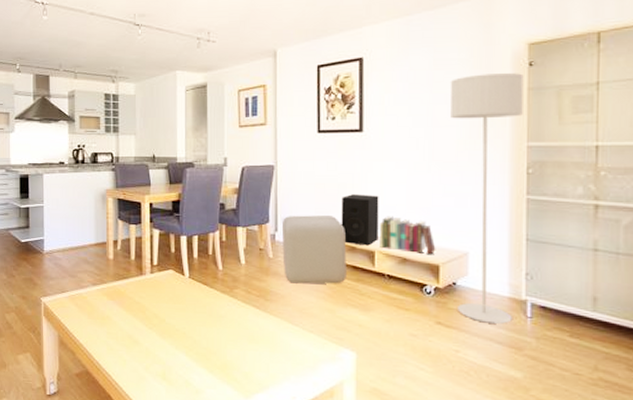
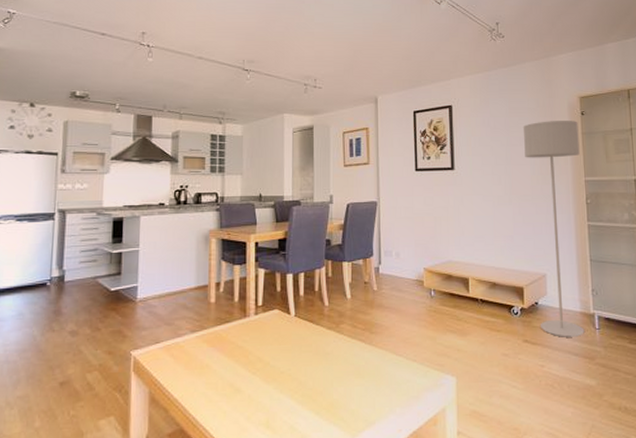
pouf: present [282,215,347,284] -> none [386,247,445,314]
speaker: present [341,194,379,246] -> none [438,226,471,273]
books: present [379,216,436,255] -> none [471,245,520,279]

